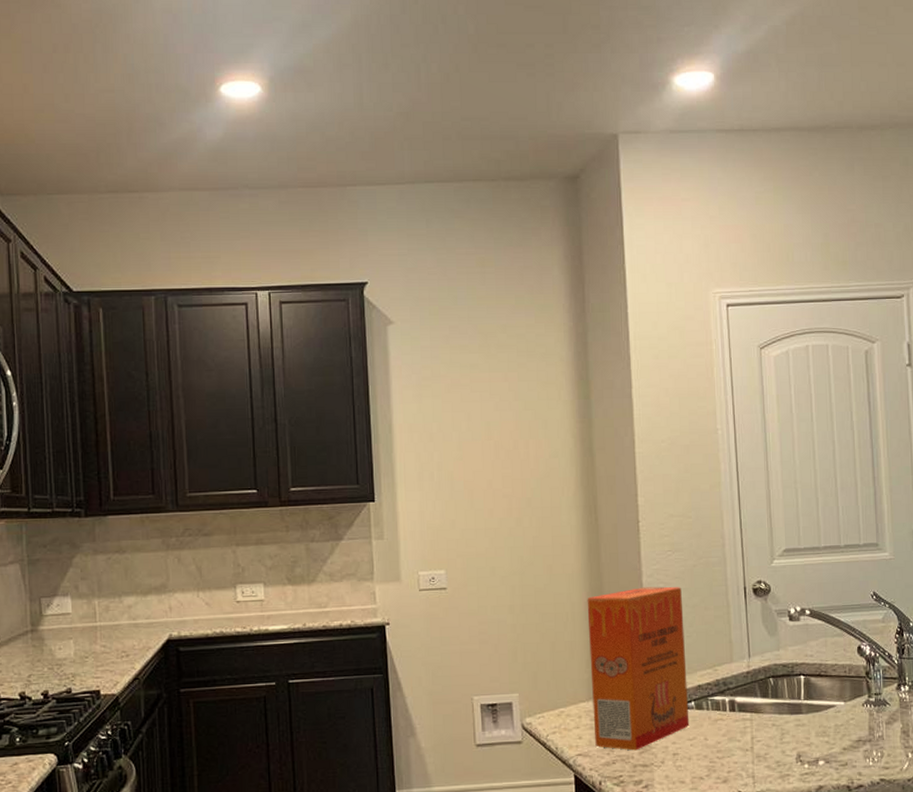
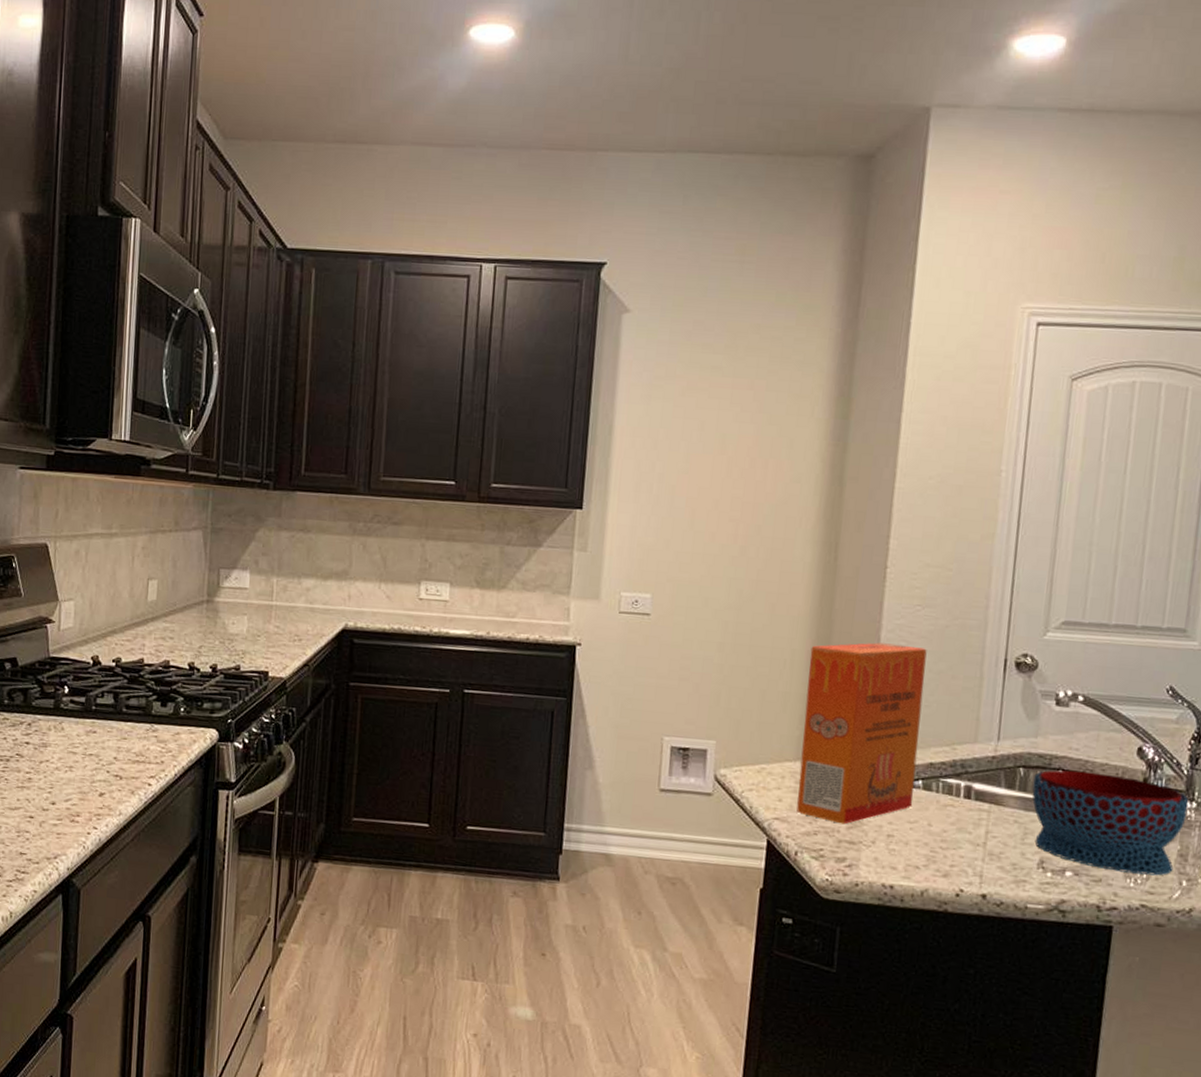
bowl: none [782,672,903,754] -> present [1032,770,1189,876]

